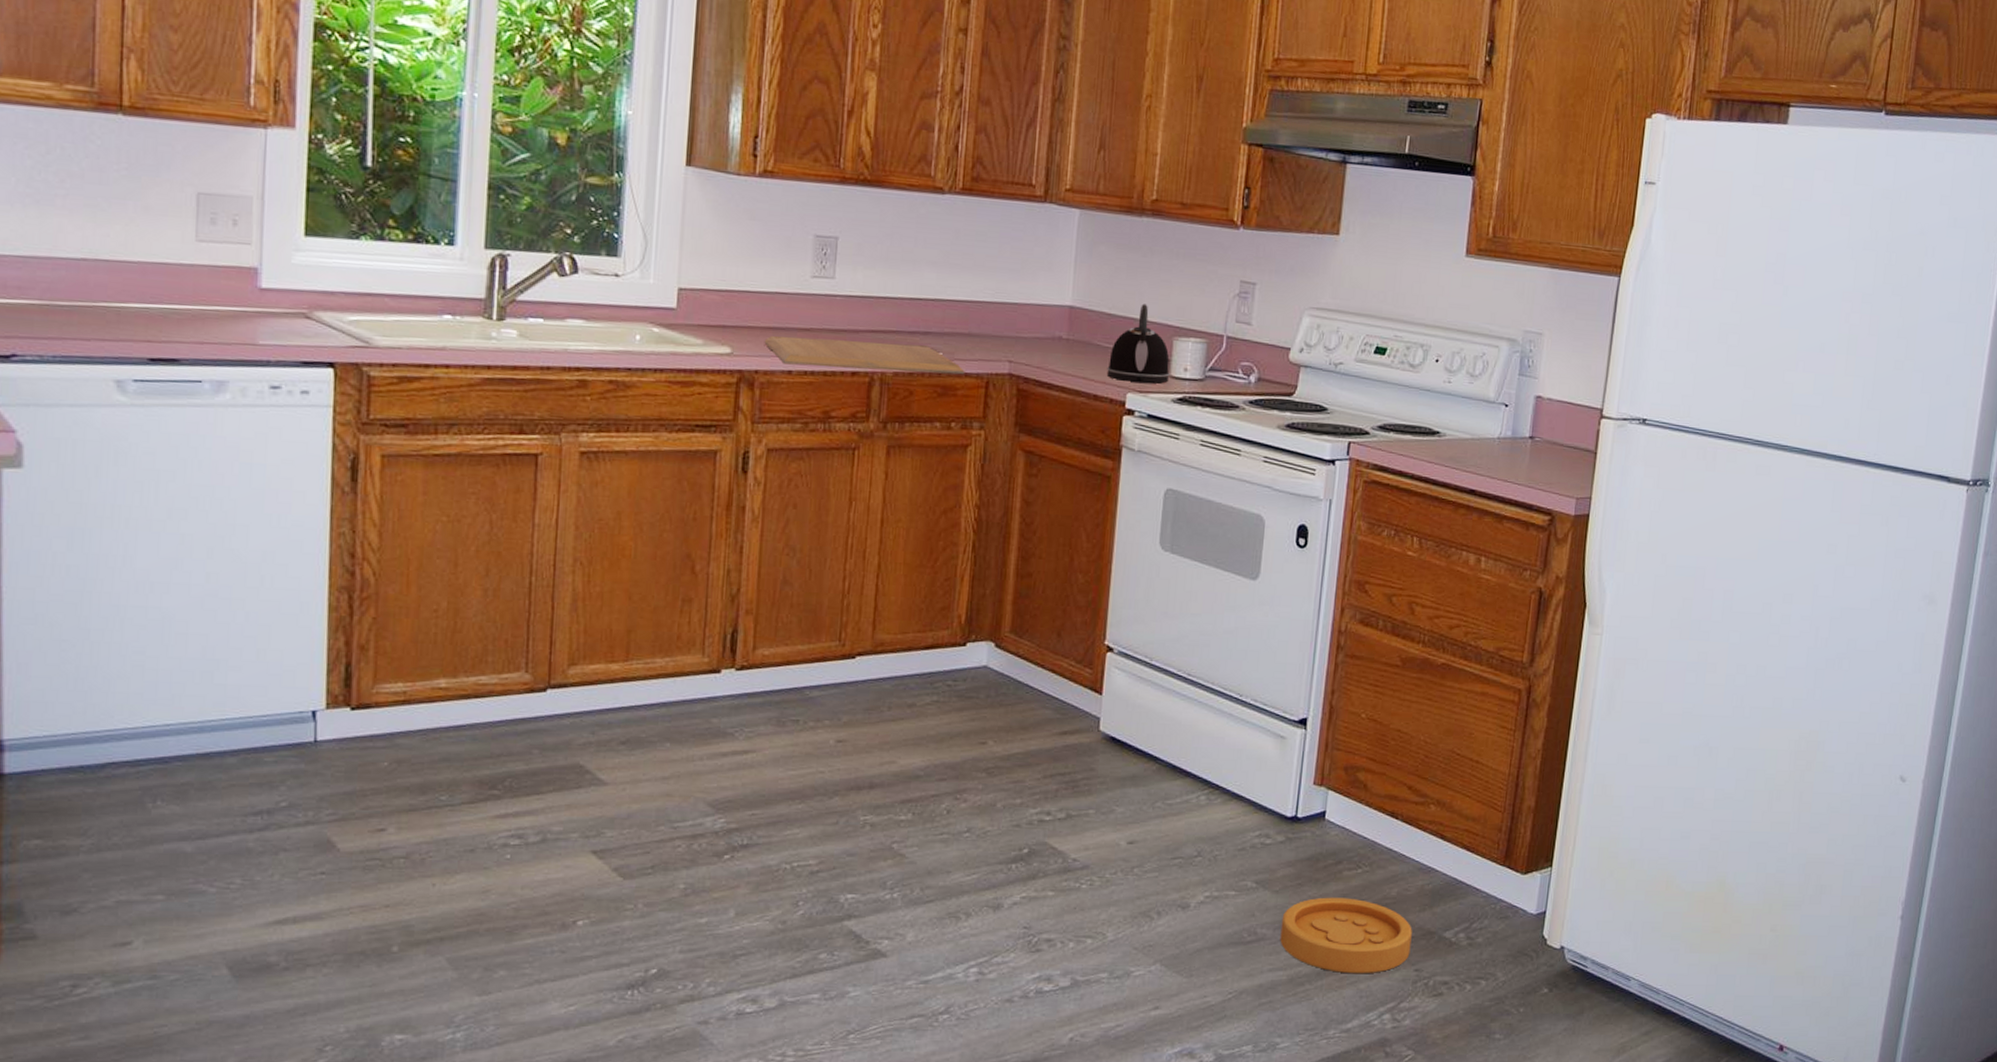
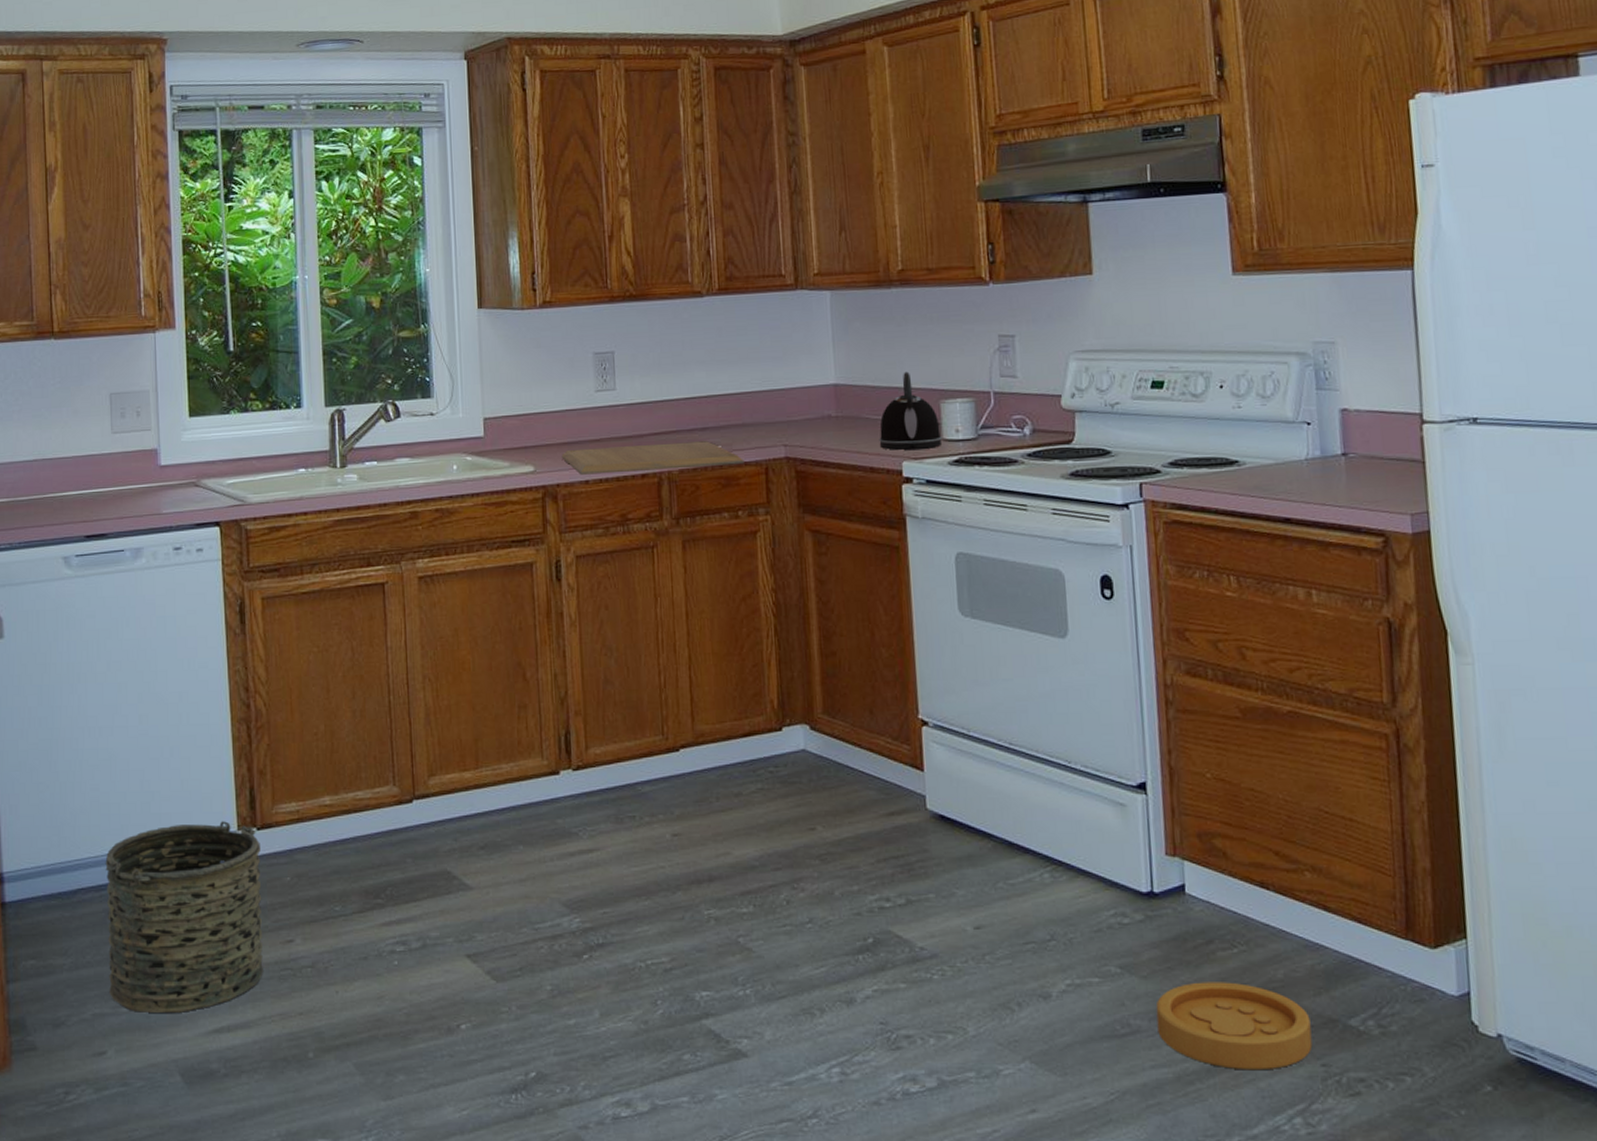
bucket: none [141,698,354,902] -> present [105,821,263,1013]

